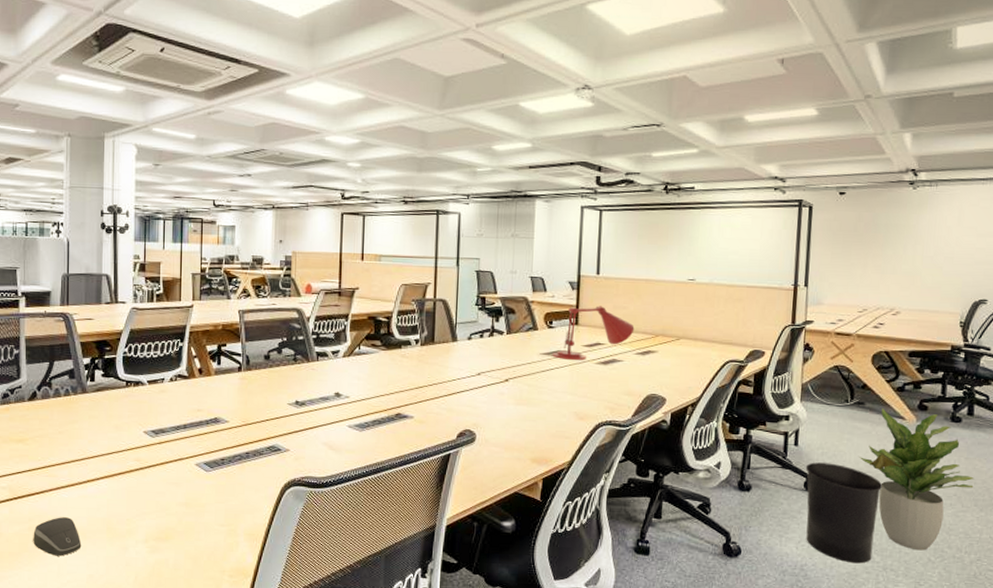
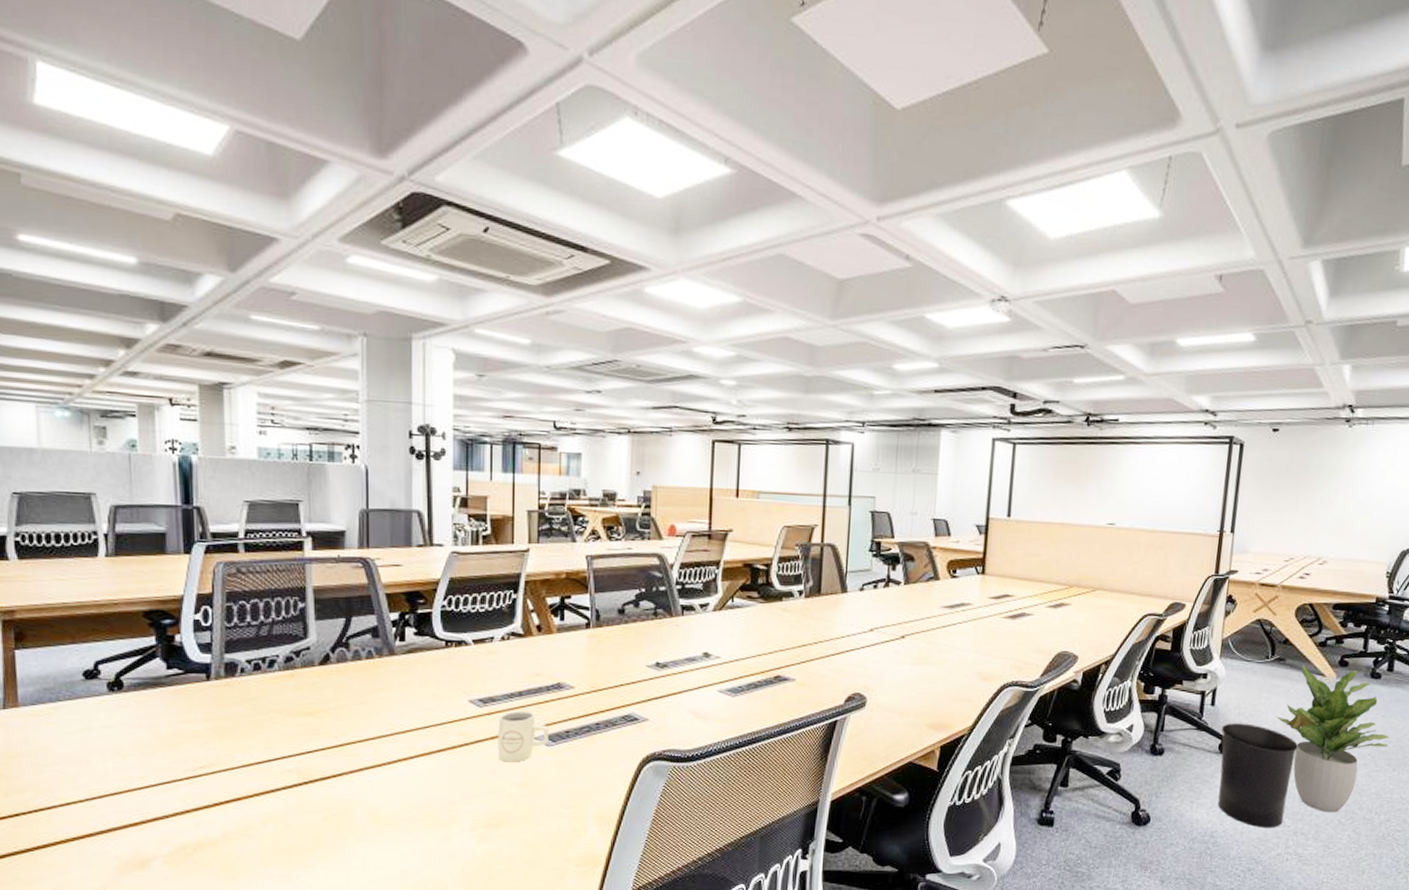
computer mouse: present [33,517,82,556] -> none [330,804,393,850]
mug: none [166,440,207,485] -> present [498,710,549,762]
desk lamp: present [550,306,635,361] -> none [952,552,1047,615]

